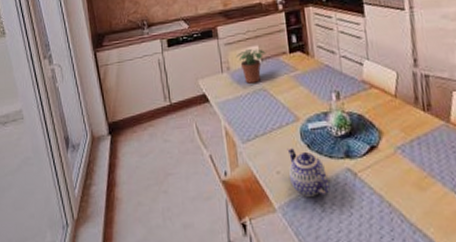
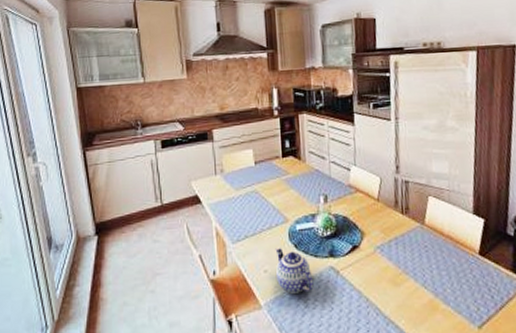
potted plant: present [235,49,266,84] -> none [229,152,260,186]

